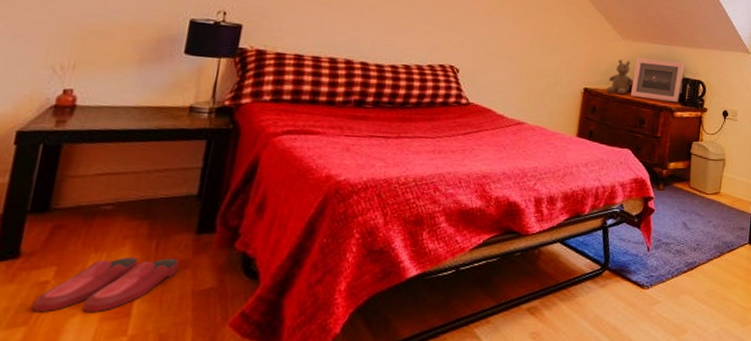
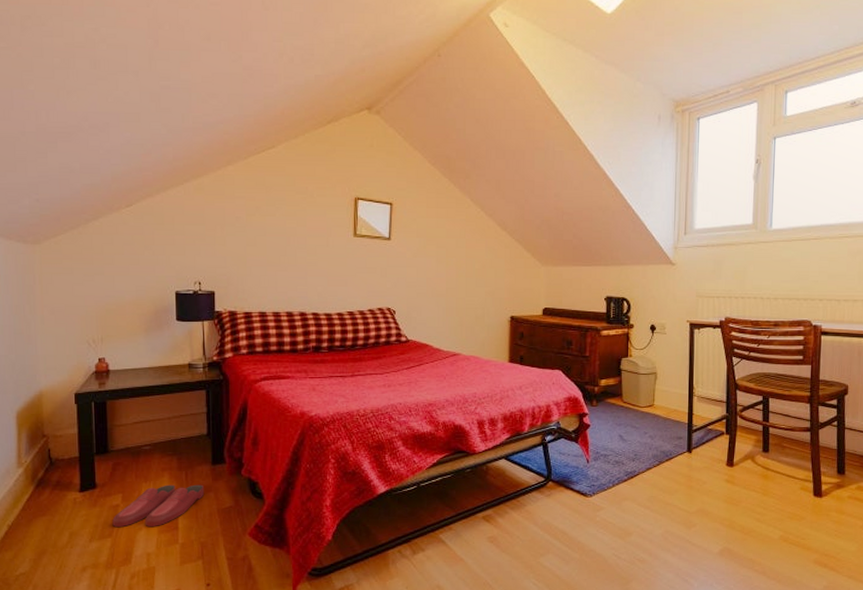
teddy bear: present [606,60,634,95] -> none [532,286,557,320]
picture frame: present [630,57,685,103] -> none [555,281,607,322]

